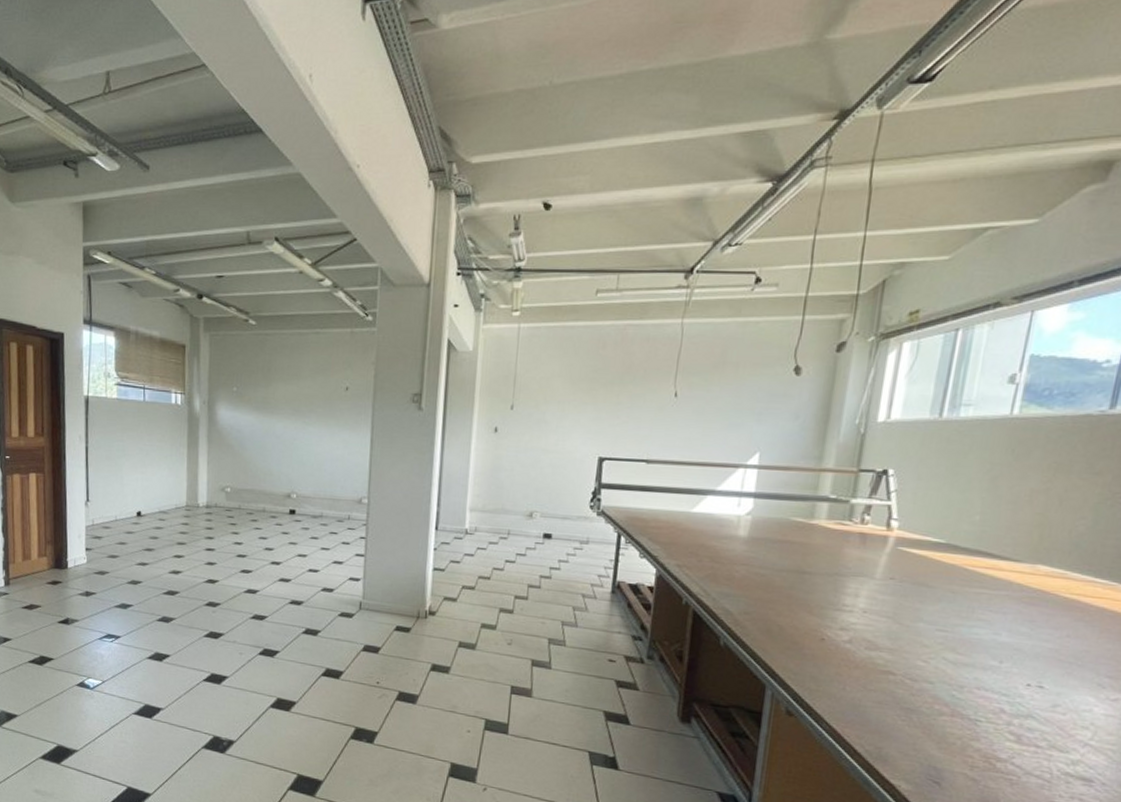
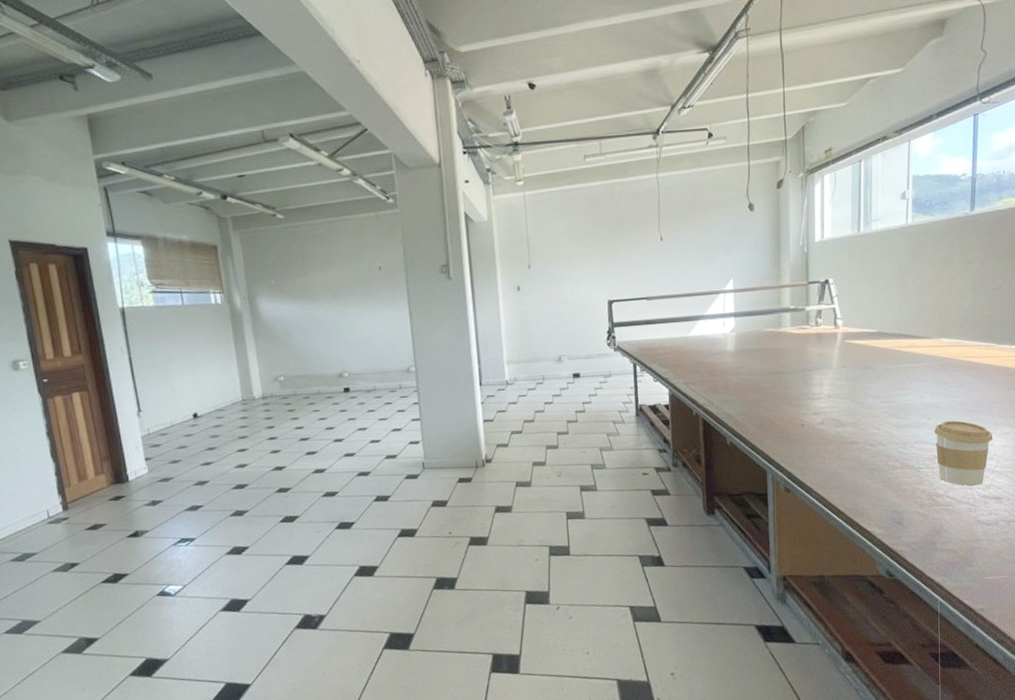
coffee cup: none [1003,668,1094,758] -> present [934,420,993,486]

